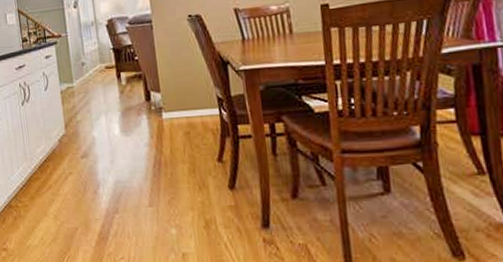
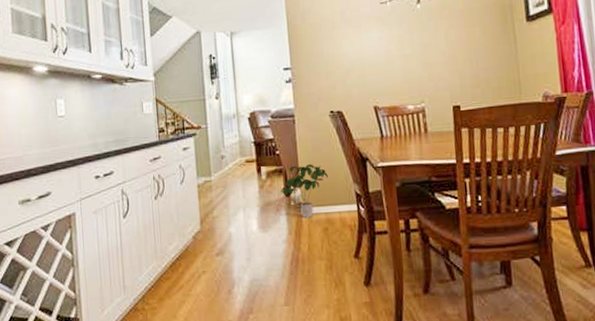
potted plant: none [140,69,188,122] -> present [280,164,328,218]

